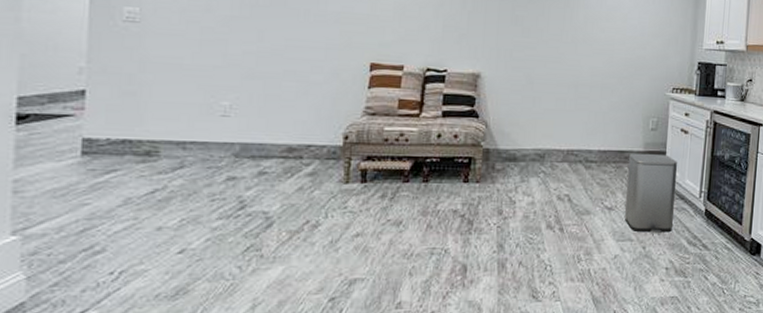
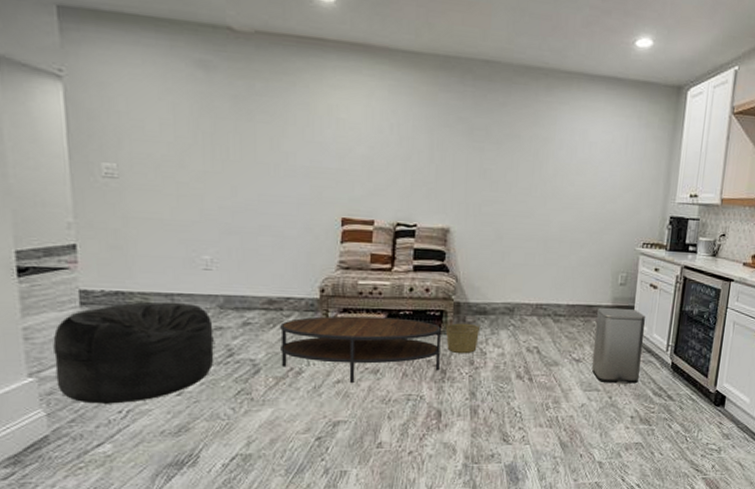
bean bag chair: none [43,150,227,264] -> present [53,301,215,404]
coffee table: none [297,164,469,236] -> present [280,316,441,383]
basket: none [473,170,510,203] -> present [445,323,481,354]

